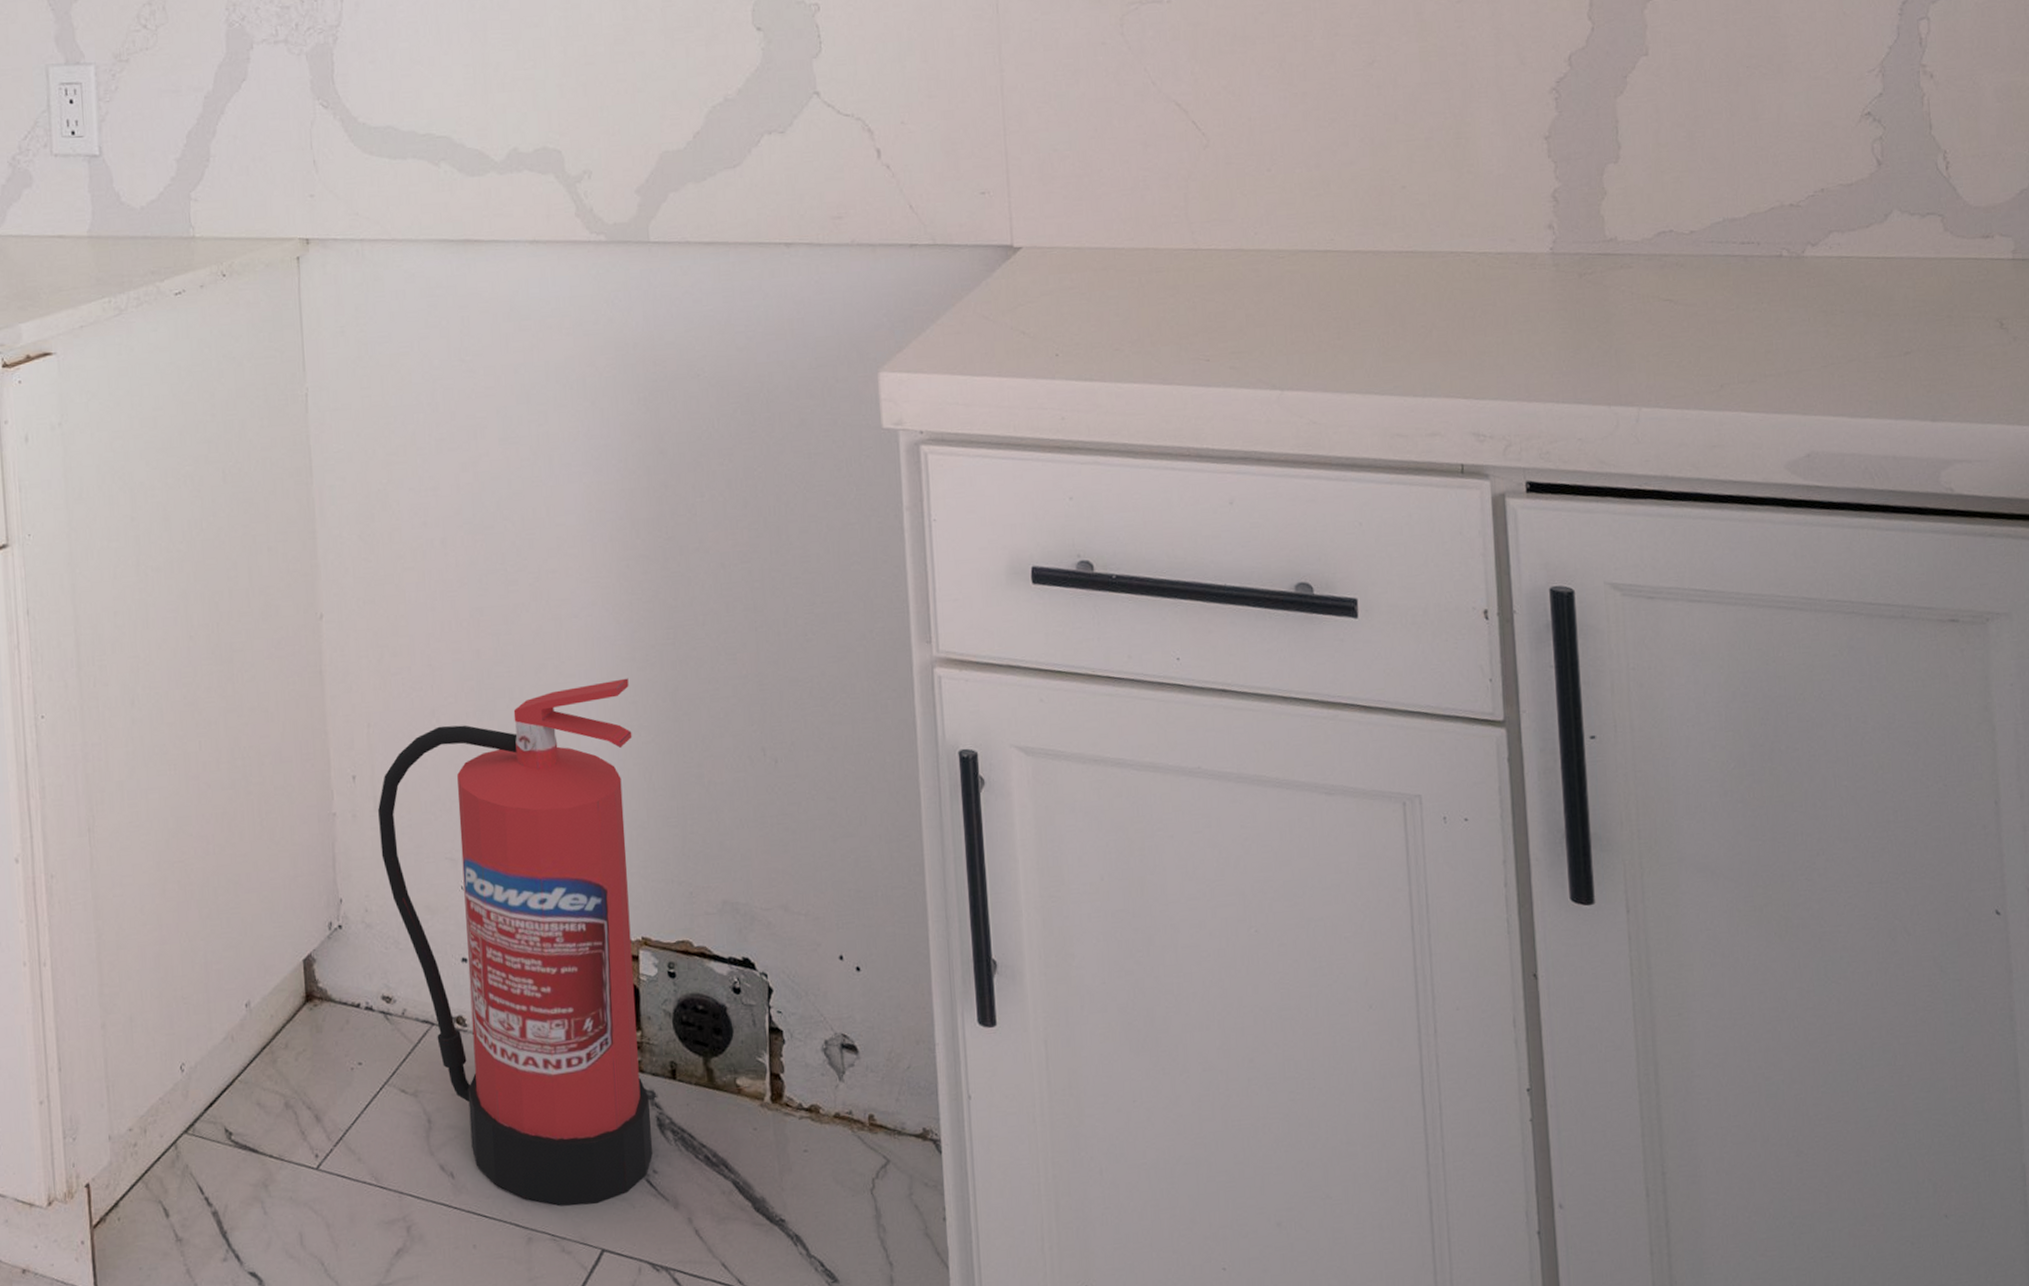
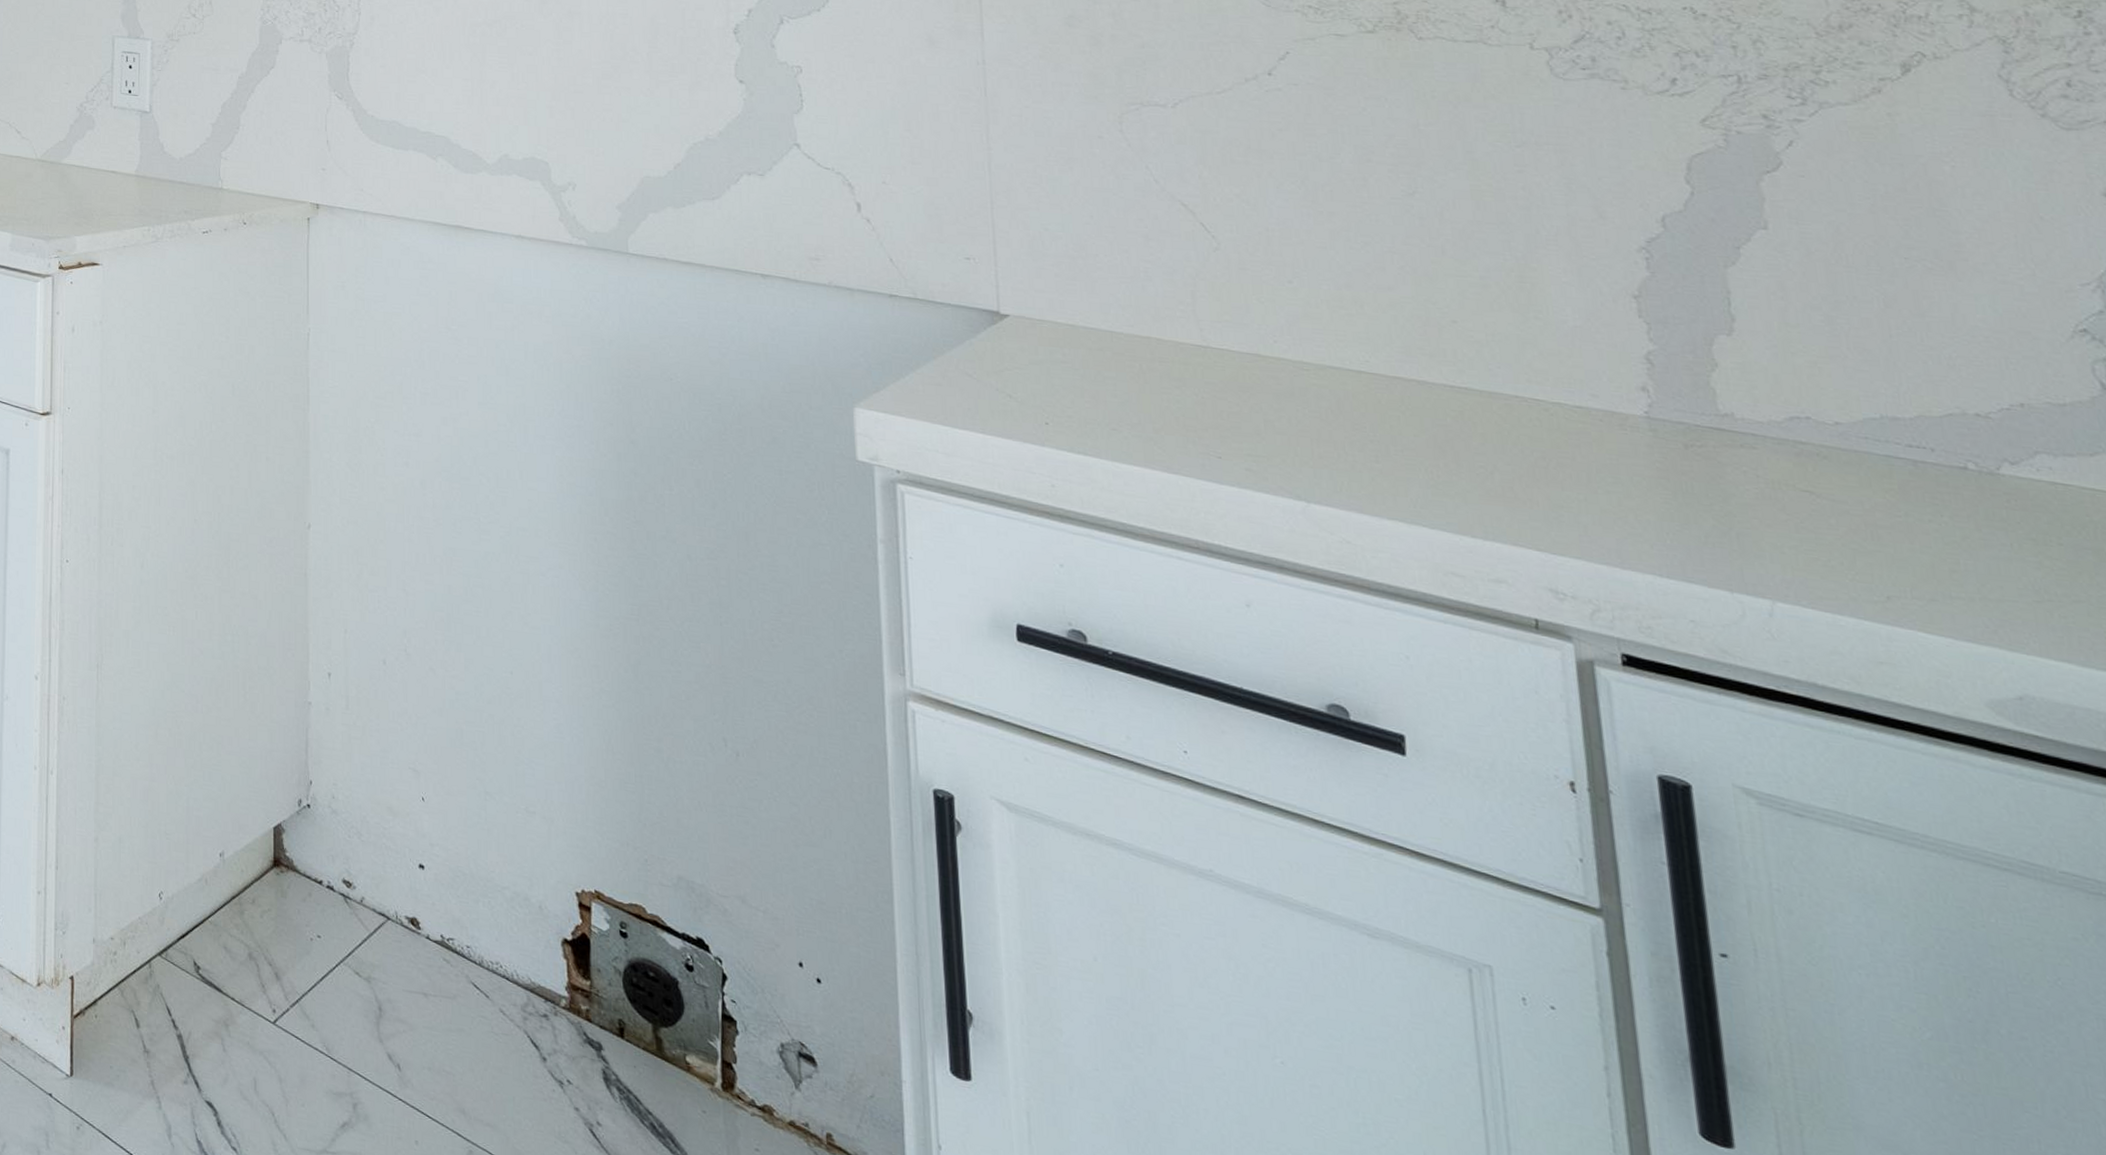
fire extinguisher: present [378,678,653,1206] -> none [350,638,597,1138]

